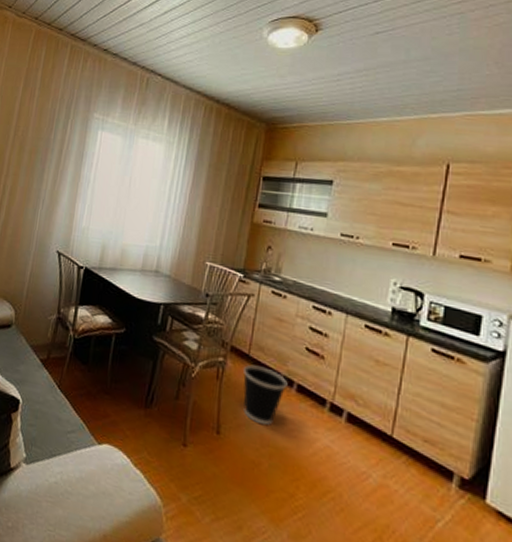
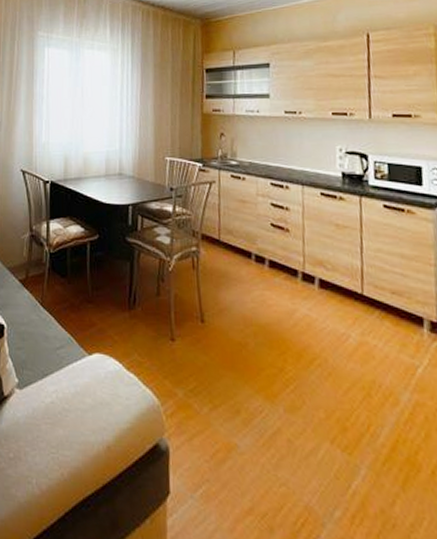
wastebasket: present [243,364,288,426] -> none [217,249,260,306]

